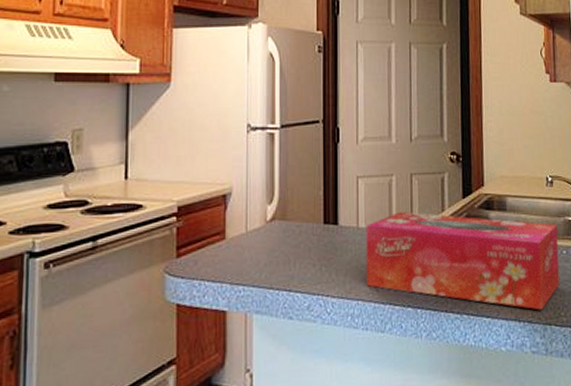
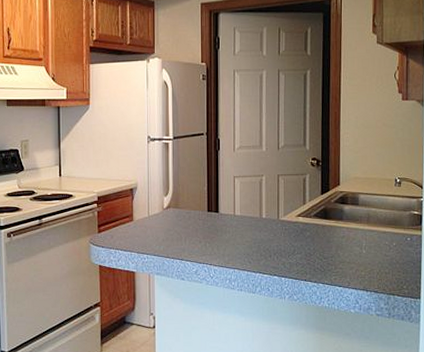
tissue box: present [366,212,560,310] -> none [241,204,404,283]

